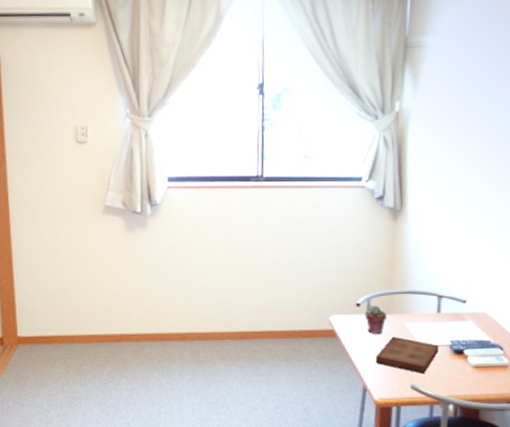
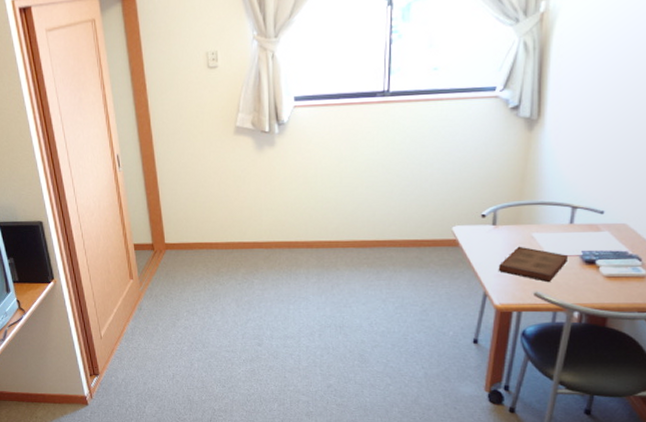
potted succulent: present [364,305,387,335] -> none [490,216,513,245]

